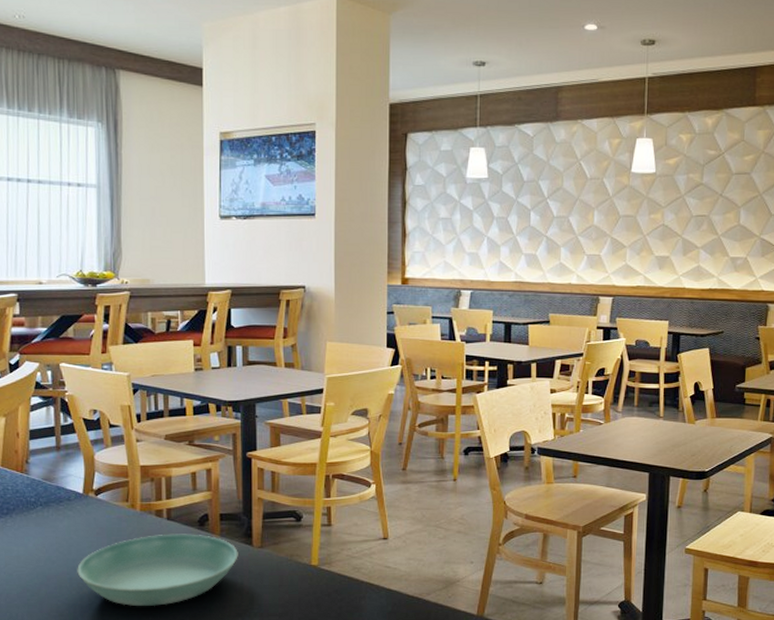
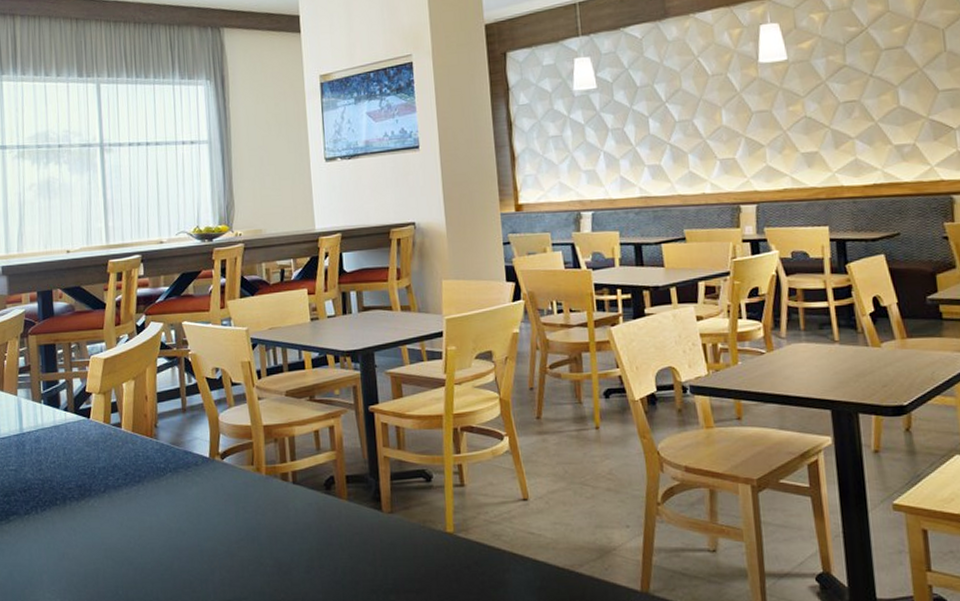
saucer: present [77,534,238,606] -> none [207,499,368,581]

